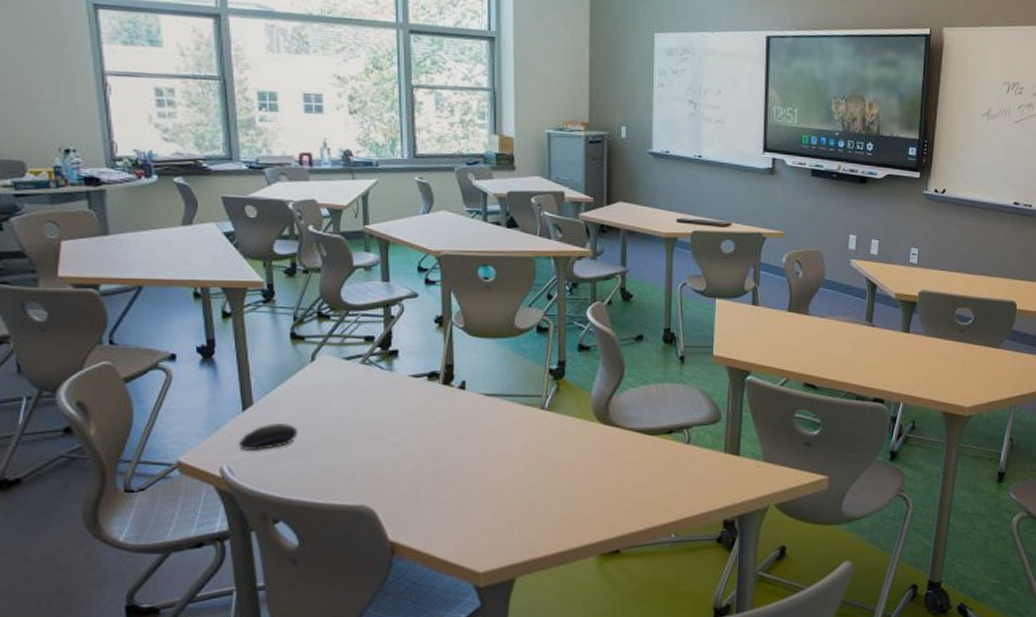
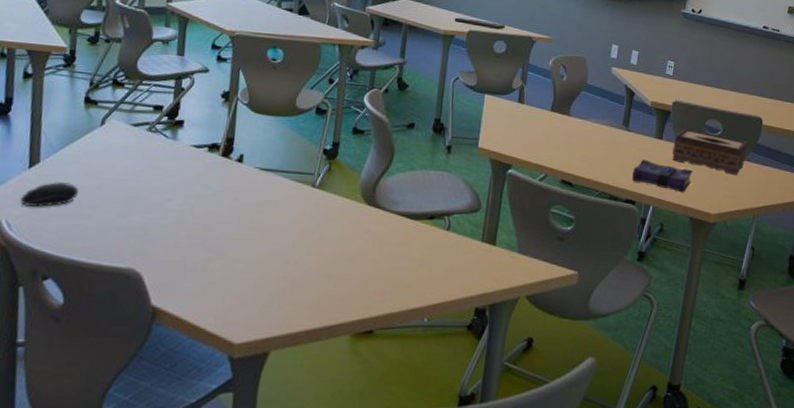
book: none [878,355,945,387] -> present [631,159,693,193]
tissue box: none [921,318,1002,366] -> present [672,127,748,176]

